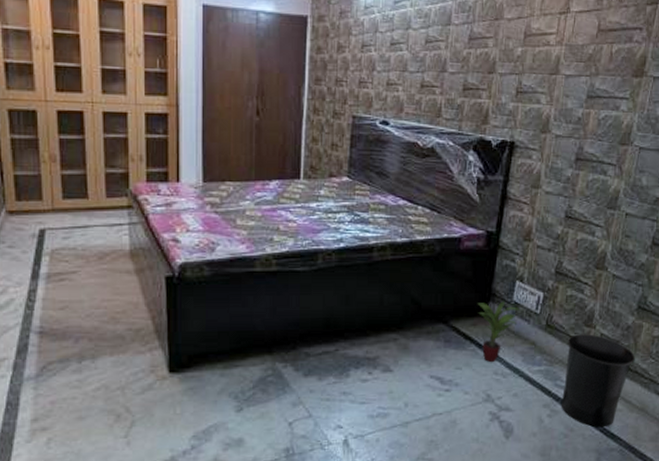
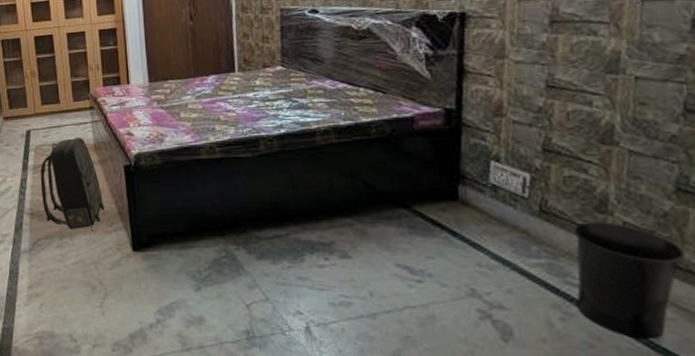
backpack: none [55,242,138,352] -> present [40,138,105,232]
potted plant: present [477,301,519,362] -> none [443,184,500,251]

